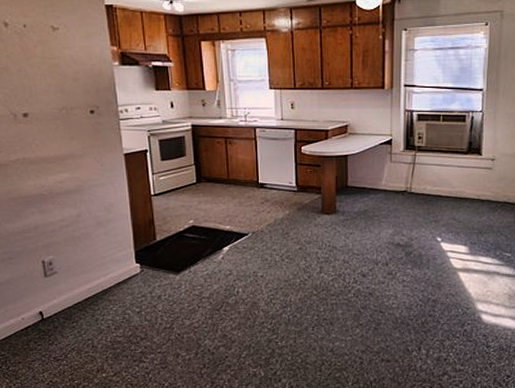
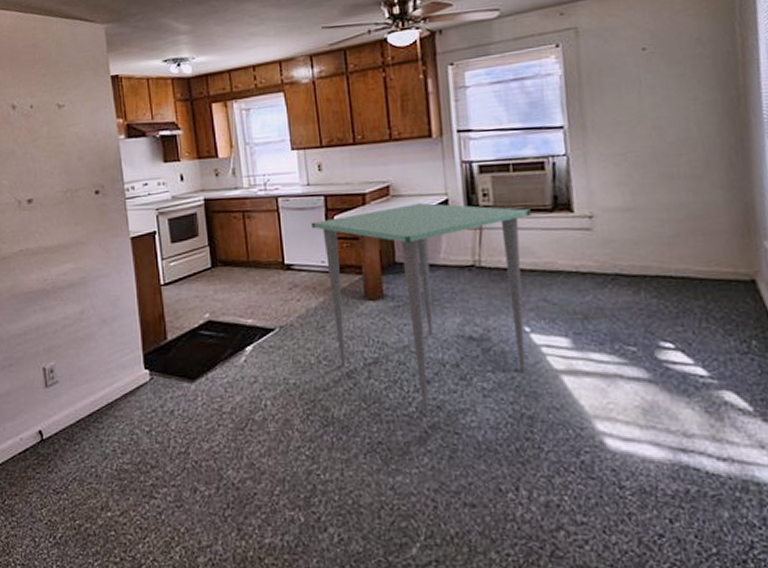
dining table: none [282,140,451,298] -> present [310,202,531,413]

